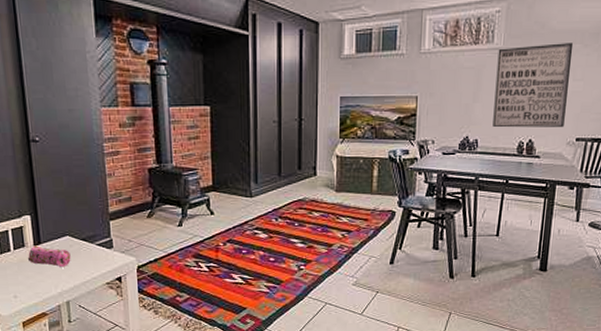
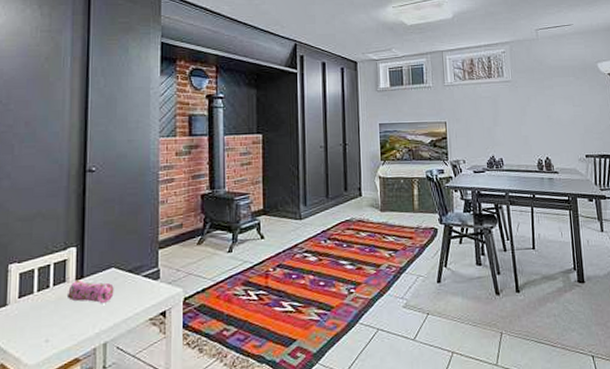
wall art: present [493,43,574,128] -> none [508,76,573,148]

